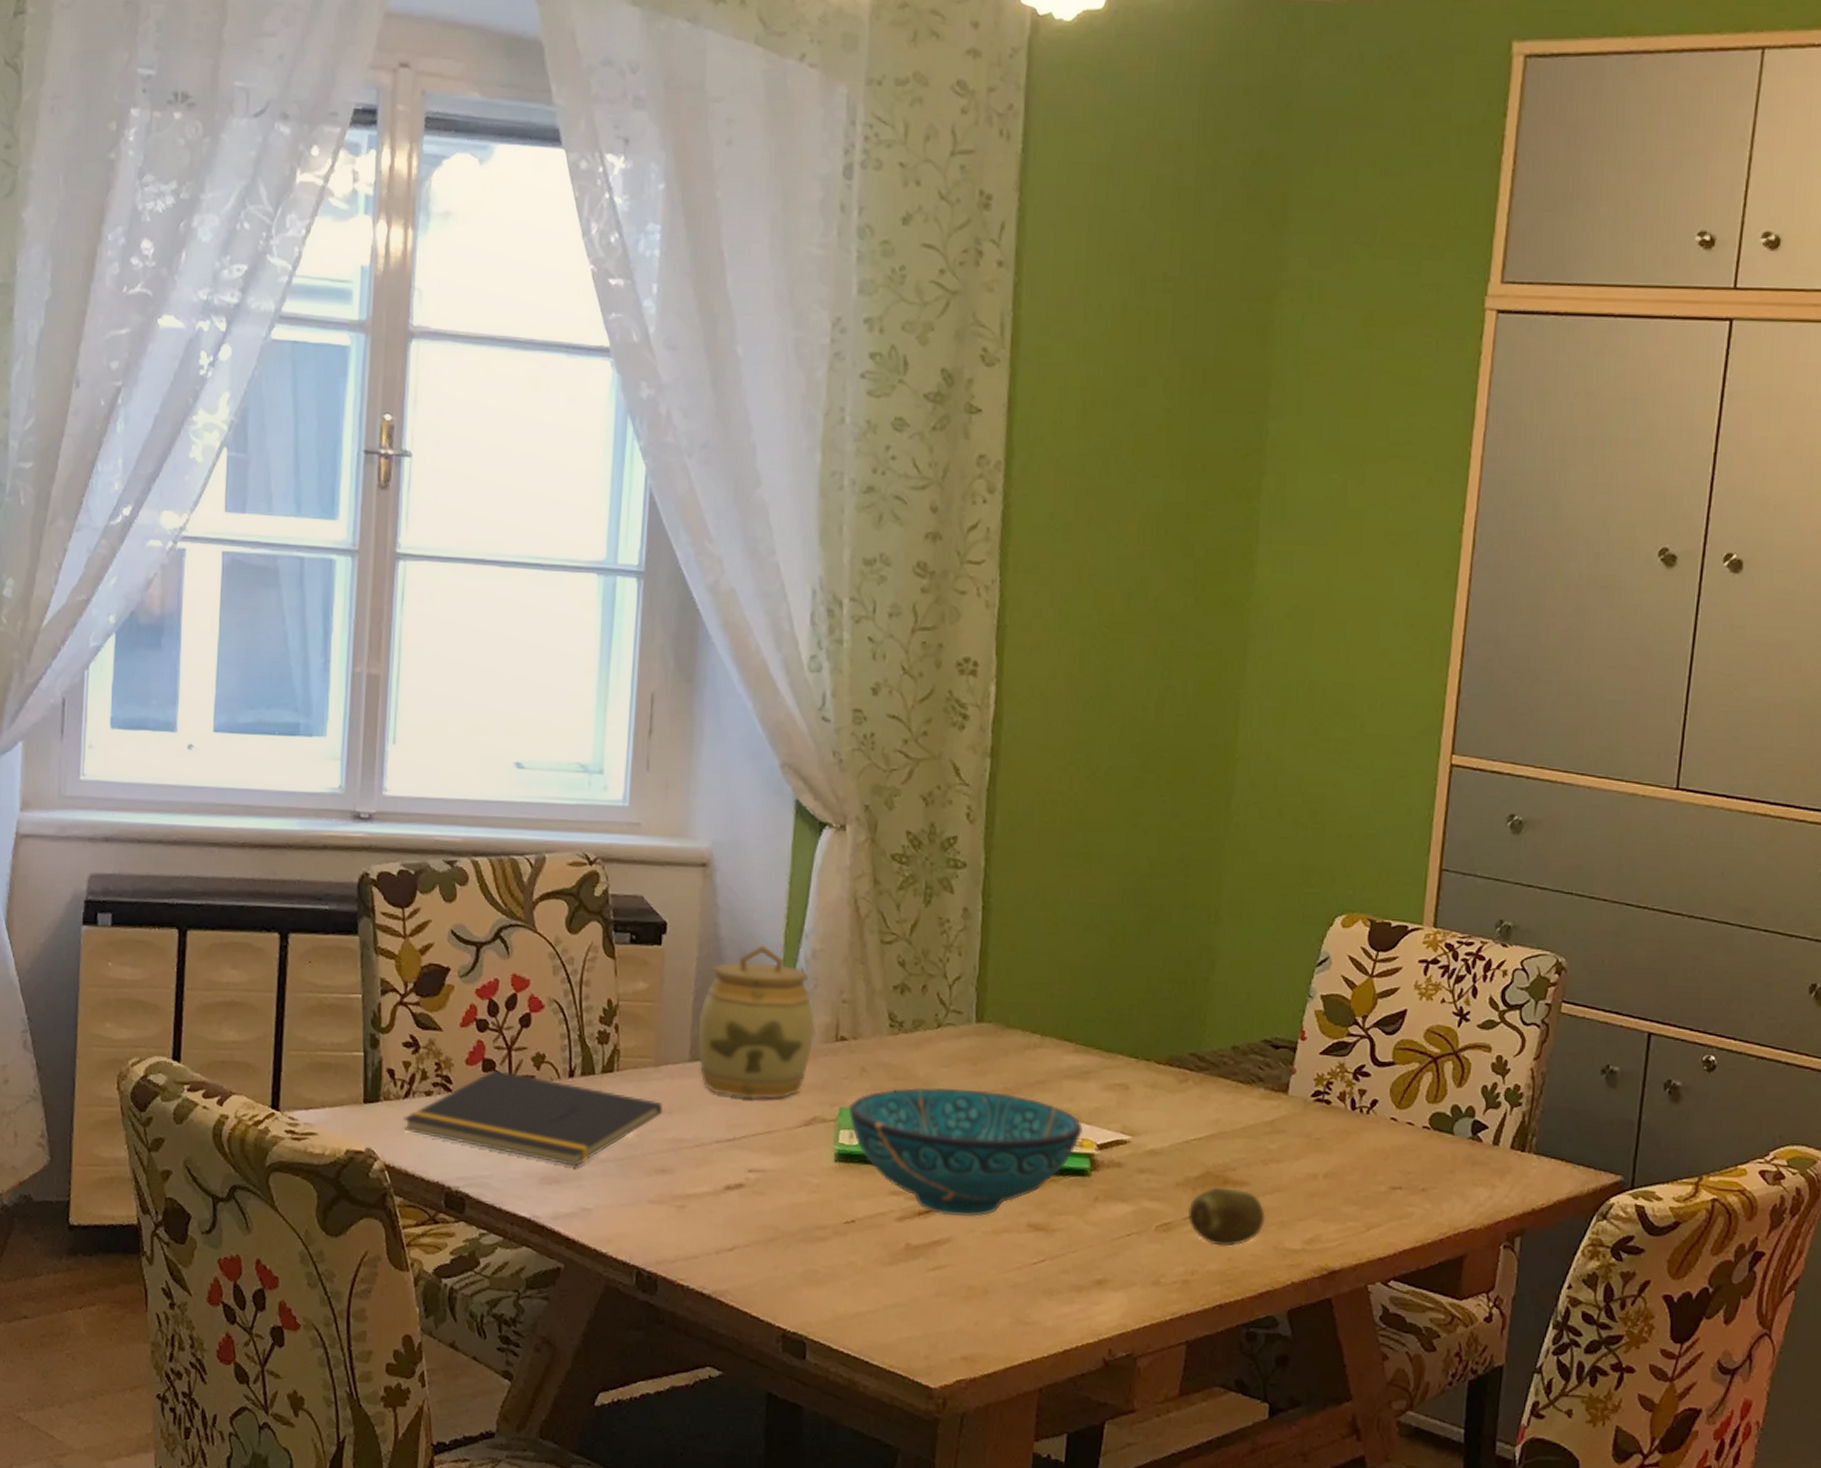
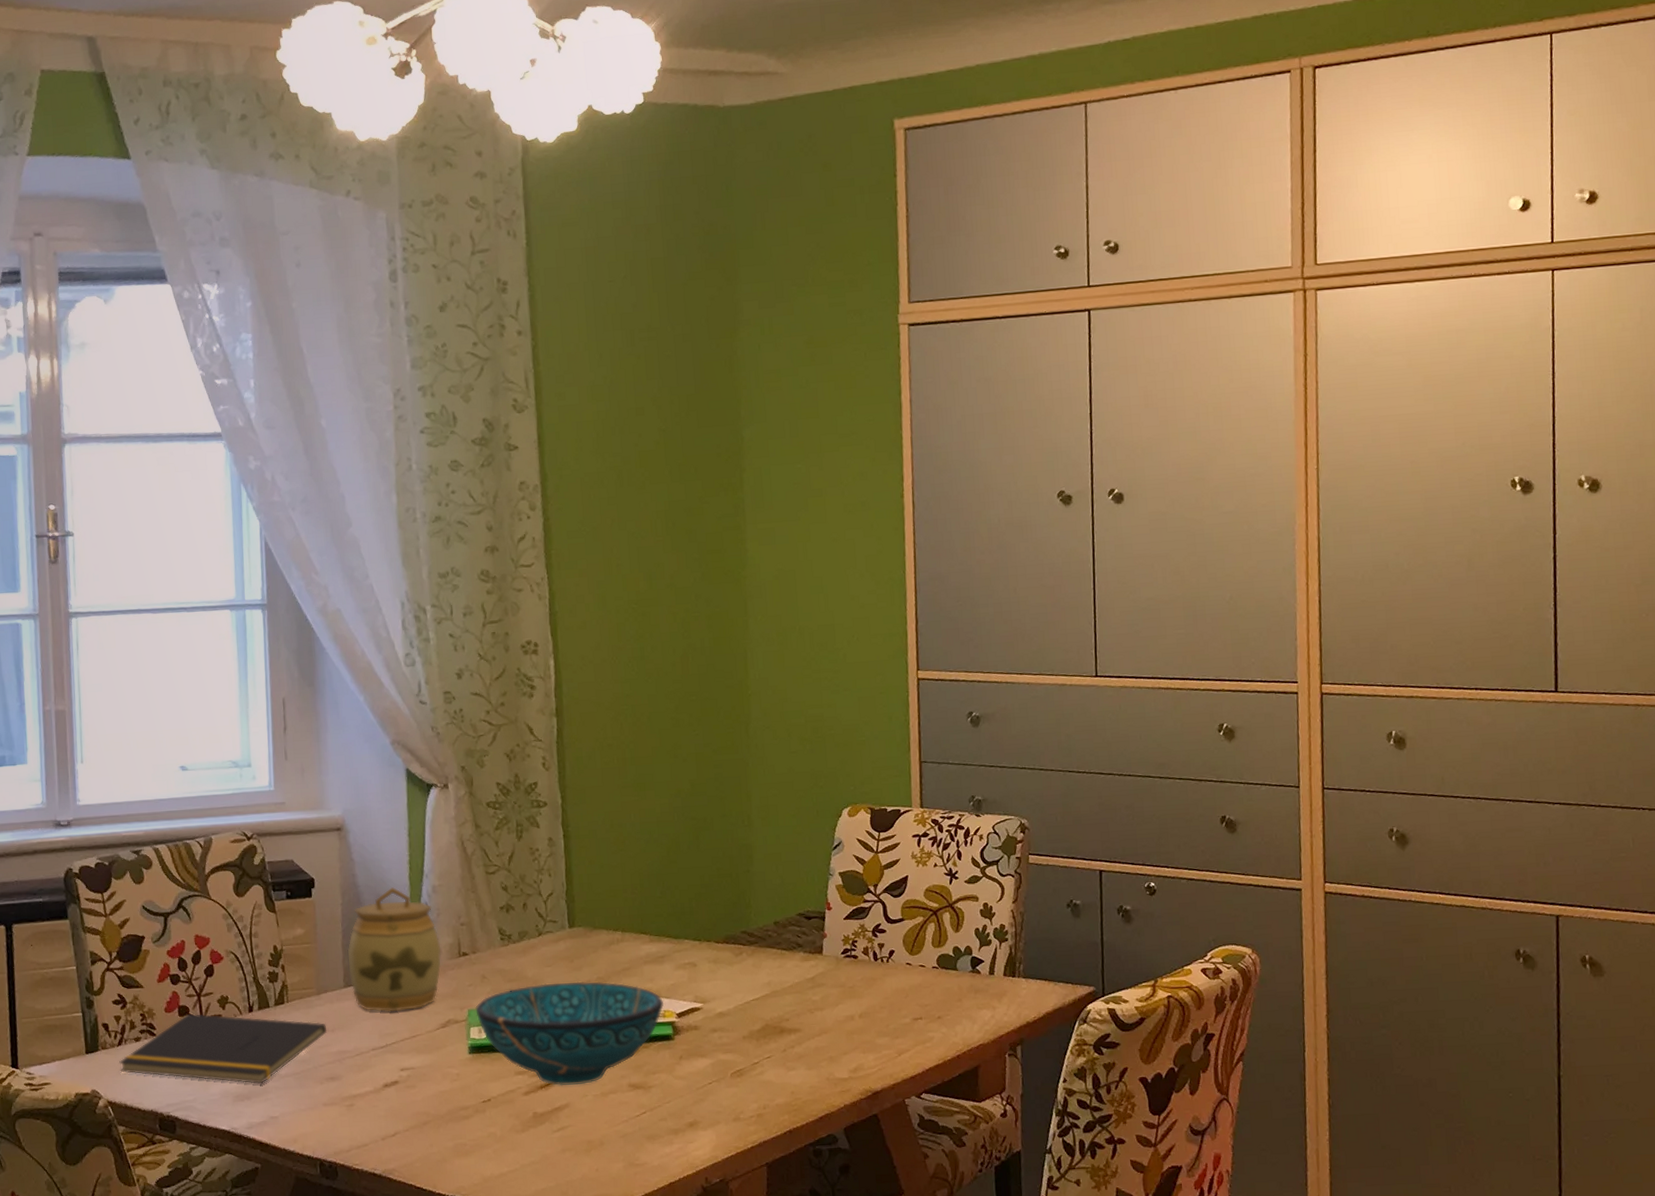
fruit: present [1187,1187,1266,1247] -> none [754,1035,817,1083]

